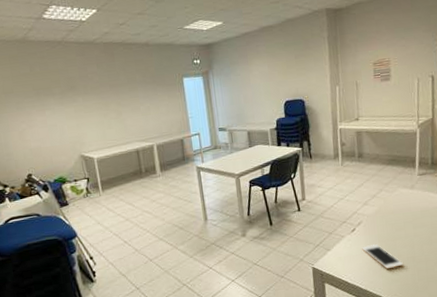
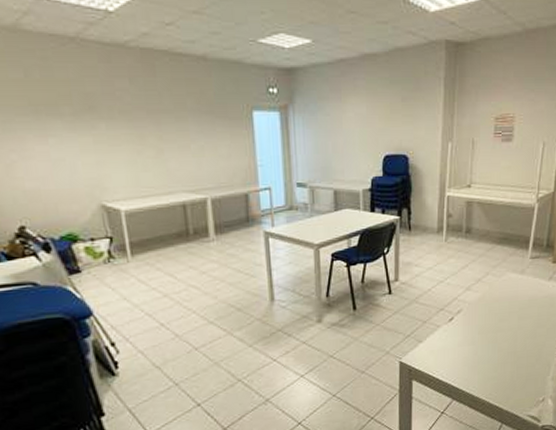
cell phone: present [362,243,403,269] -> none [459,335,502,366]

